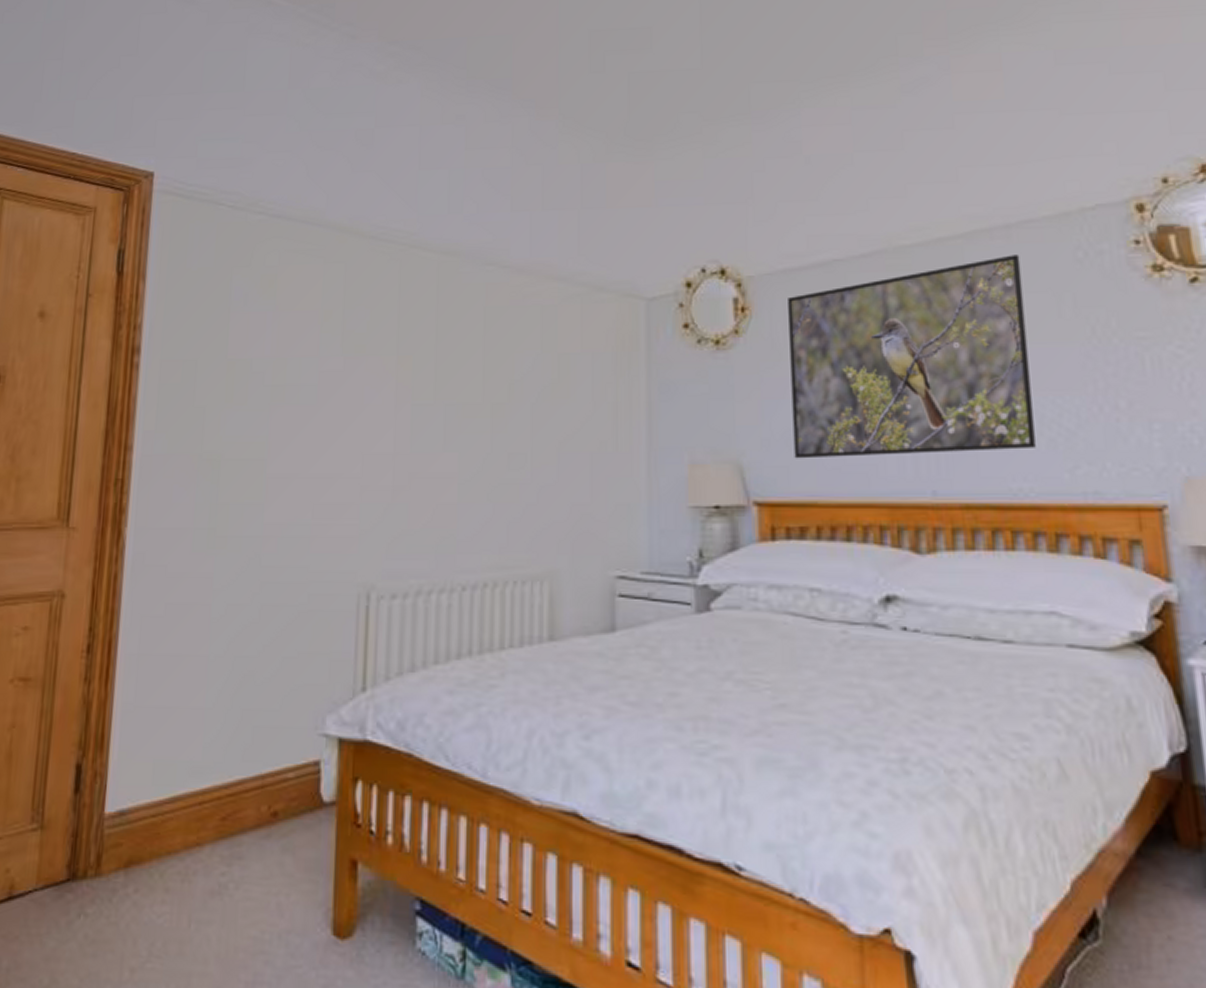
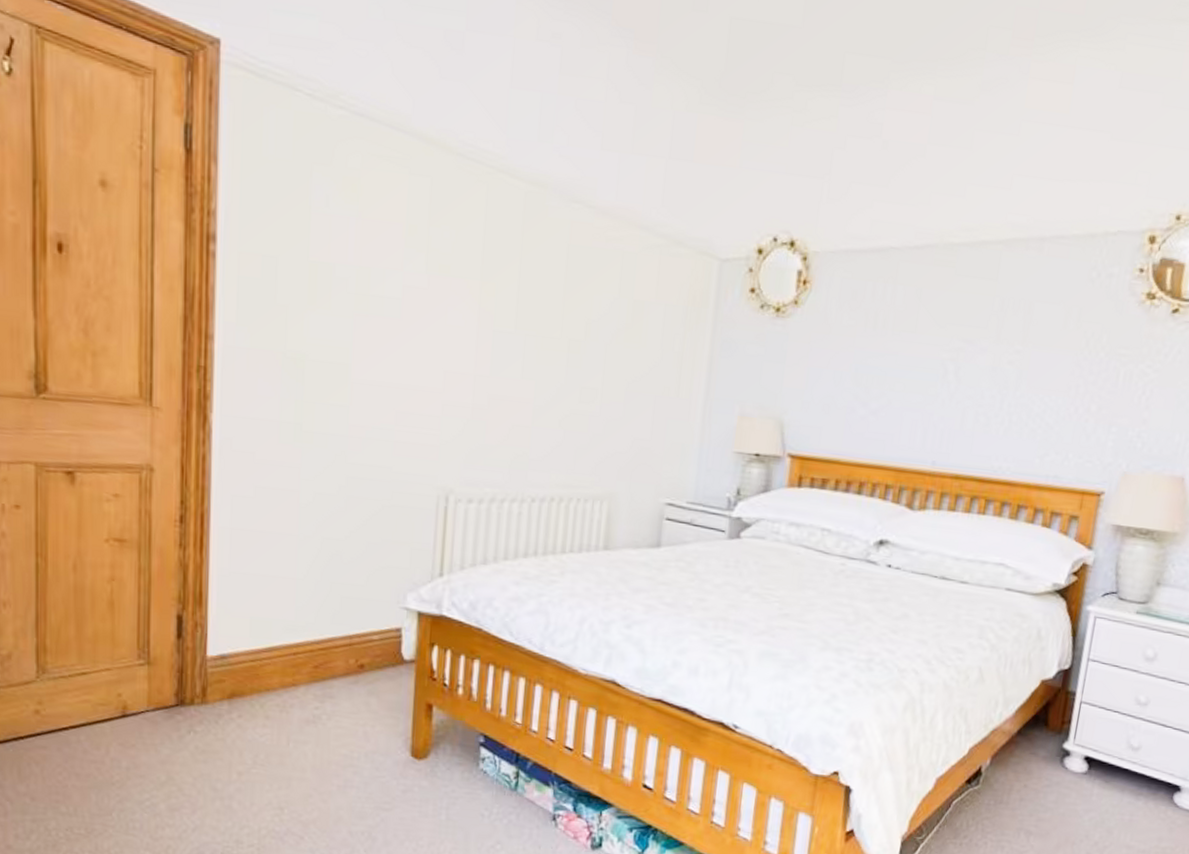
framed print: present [788,255,1036,459] -> none [827,266,1046,436]

